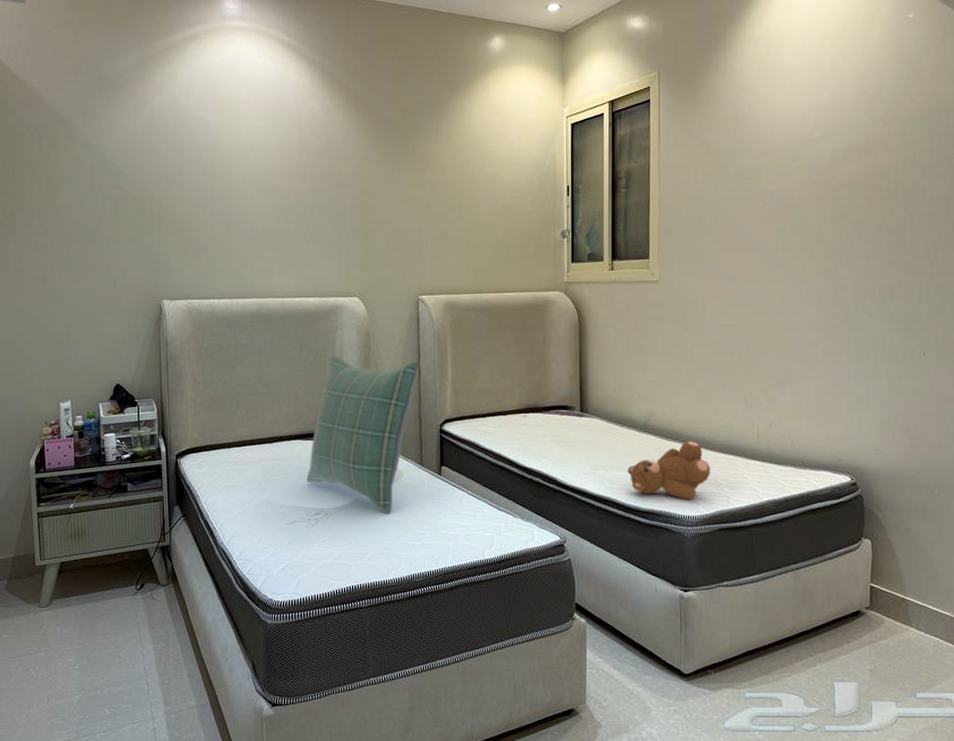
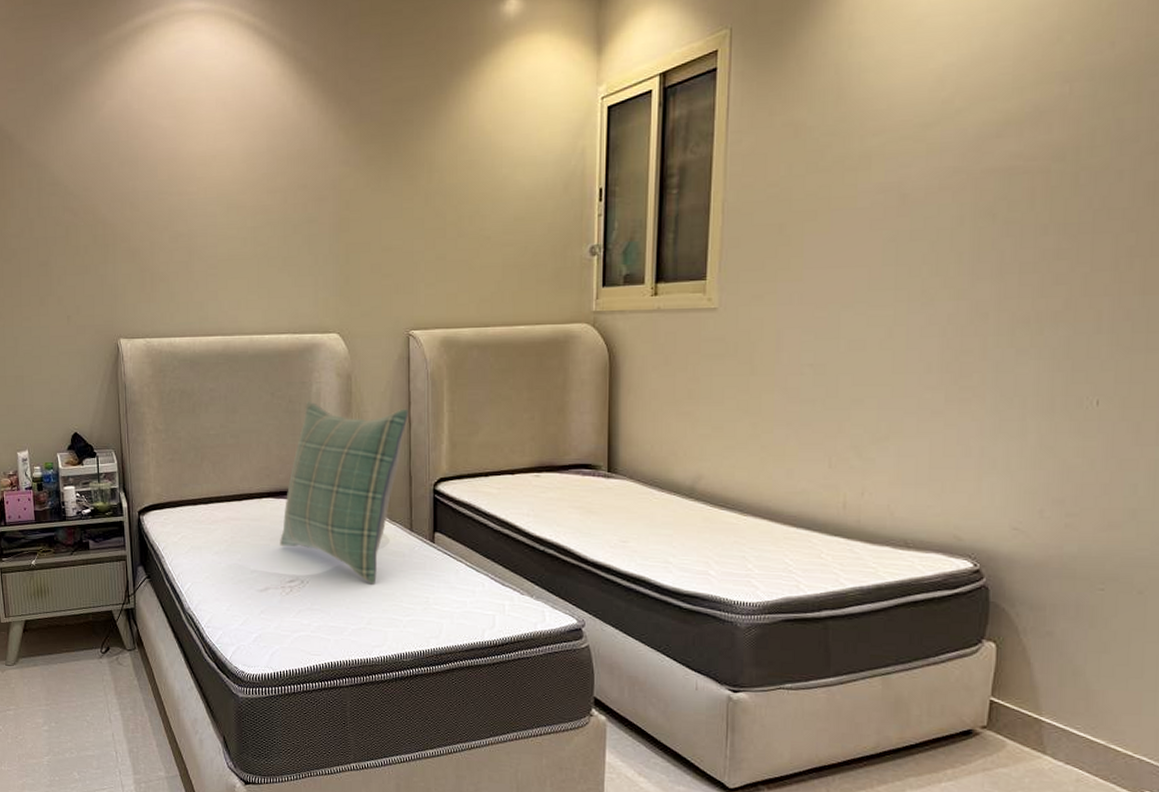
teddy bear: present [627,440,711,500] -> none [665,509,777,583]

